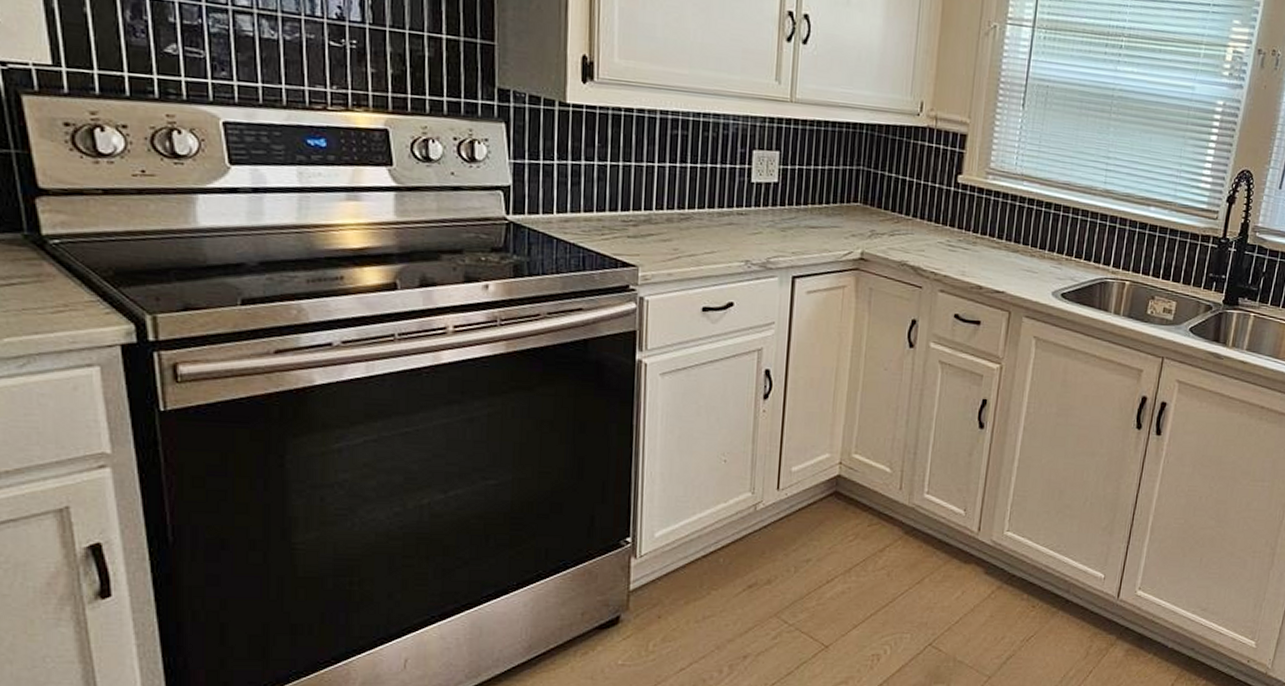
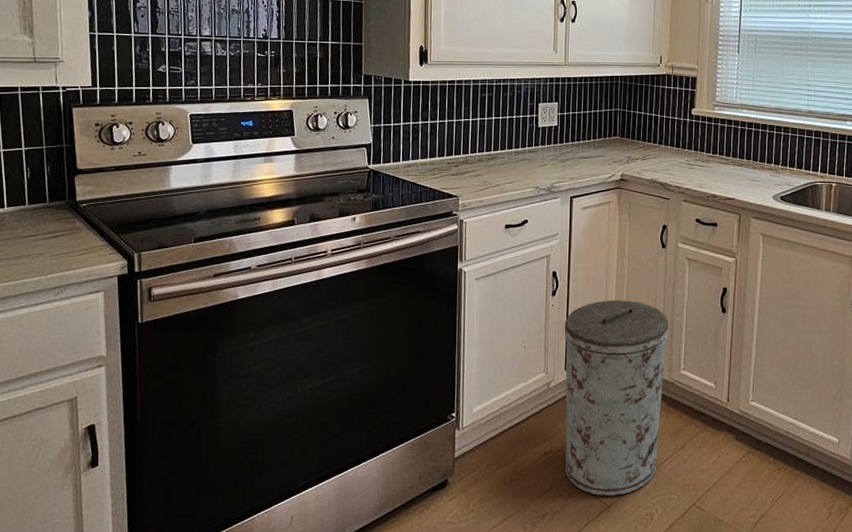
trash can: none [773,407,912,635] -> present [564,300,669,496]

